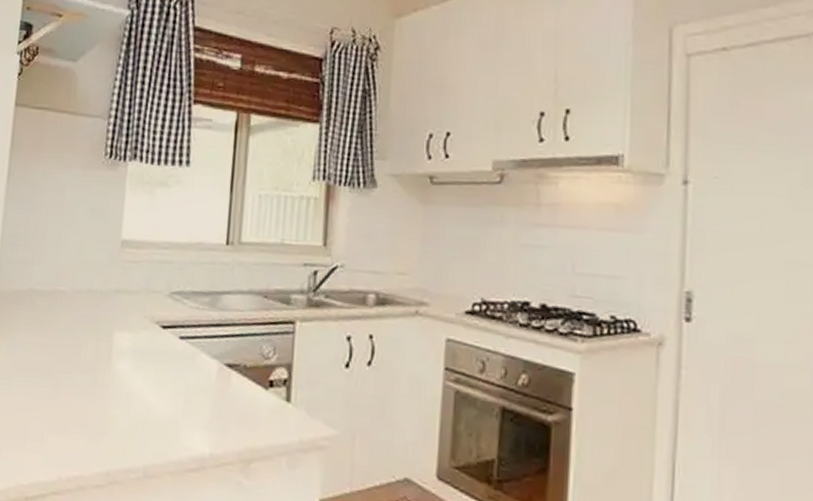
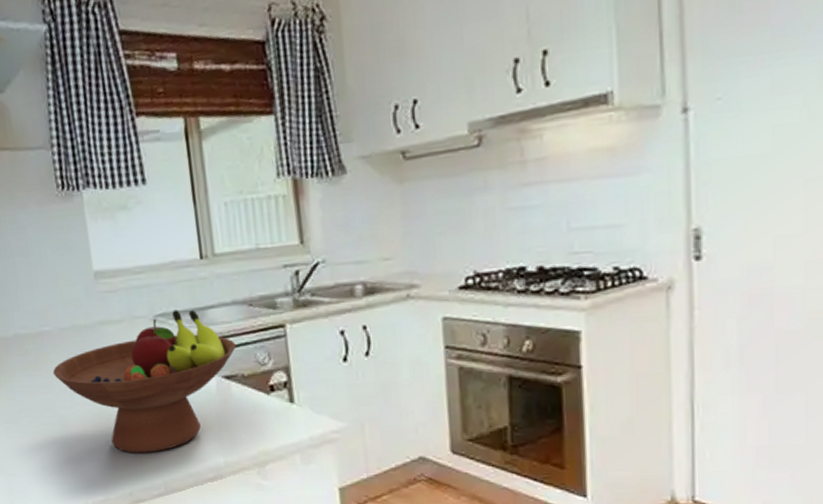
fruit bowl: none [57,290,244,433] -> present [52,310,236,453]

